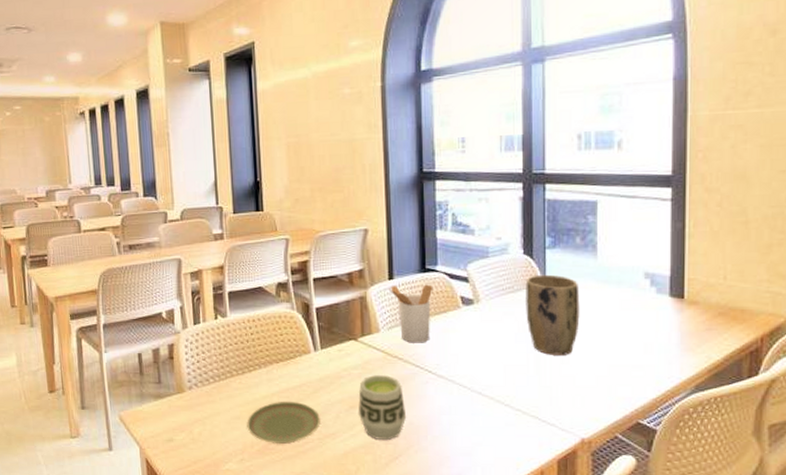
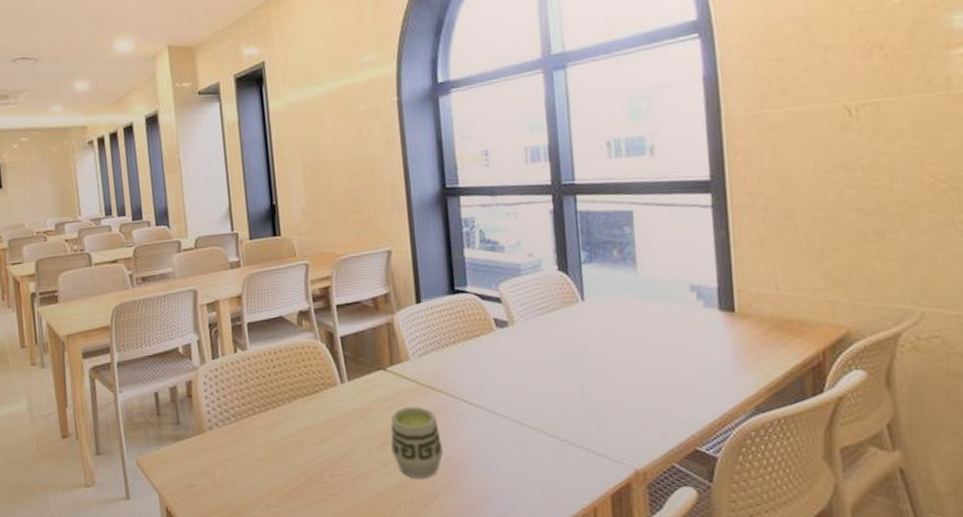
plate: present [247,401,320,445] -> none [272,438,351,487]
utensil holder: present [388,284,433,343] -> none [416,306,464,371]
plant pot: present [525,274,580,355] -> none [562,291,624,379]

